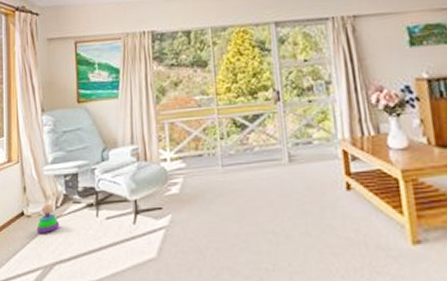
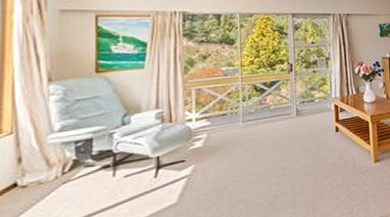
stacking toy: present [36,203,60,234] -> none [34,170,67,202]

